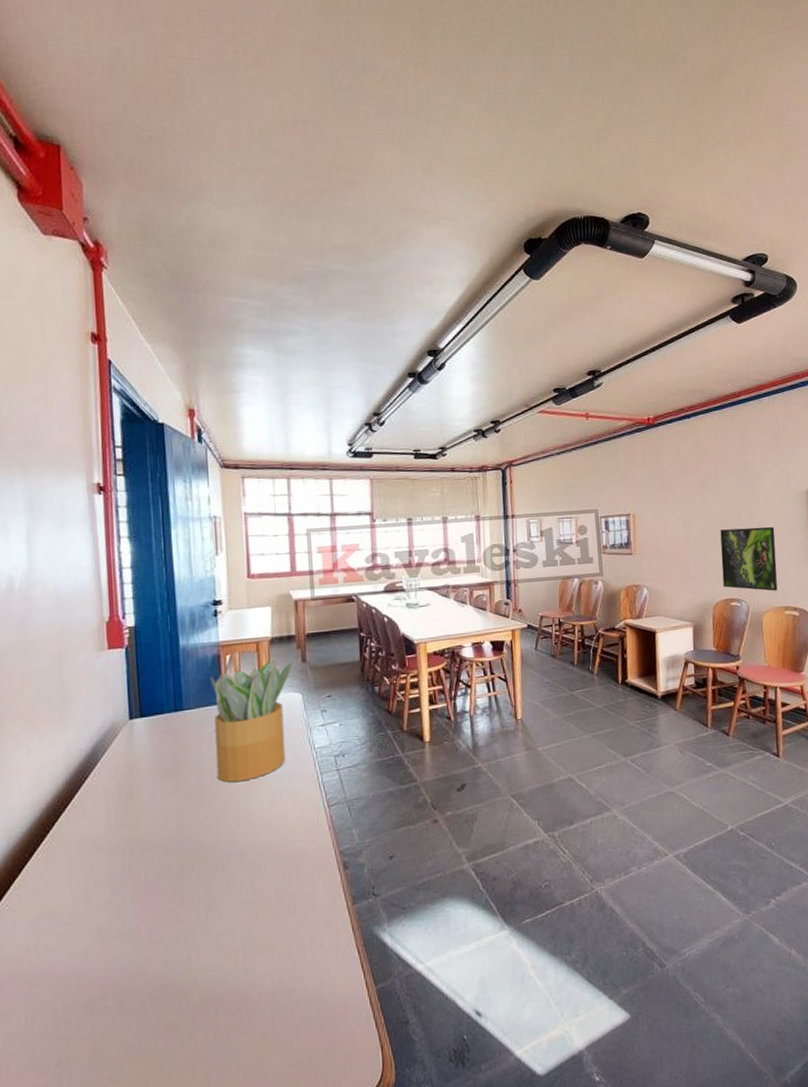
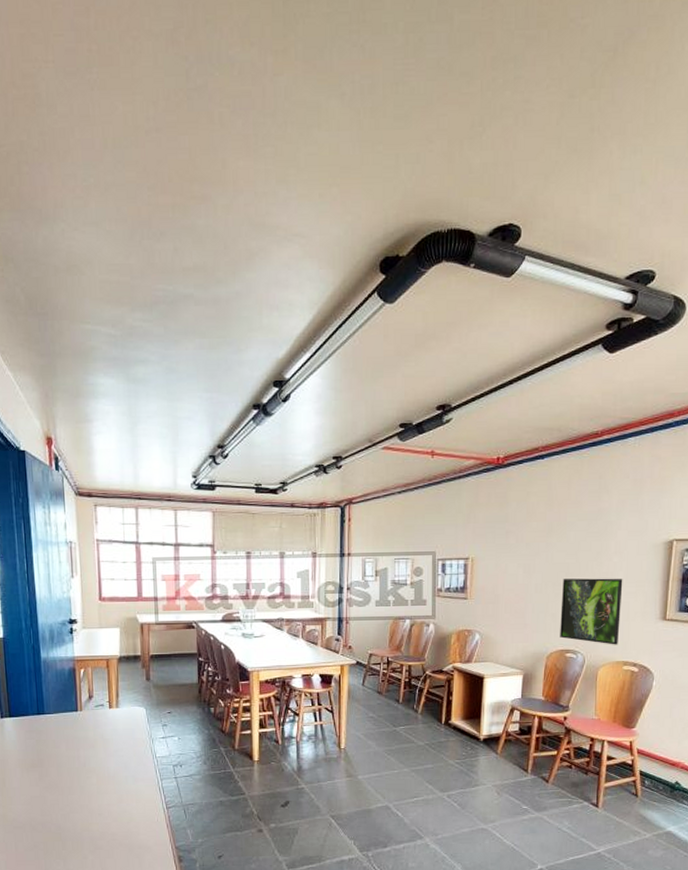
potted plant: present [211,660,293,782] -> none [68,677,138,779]

